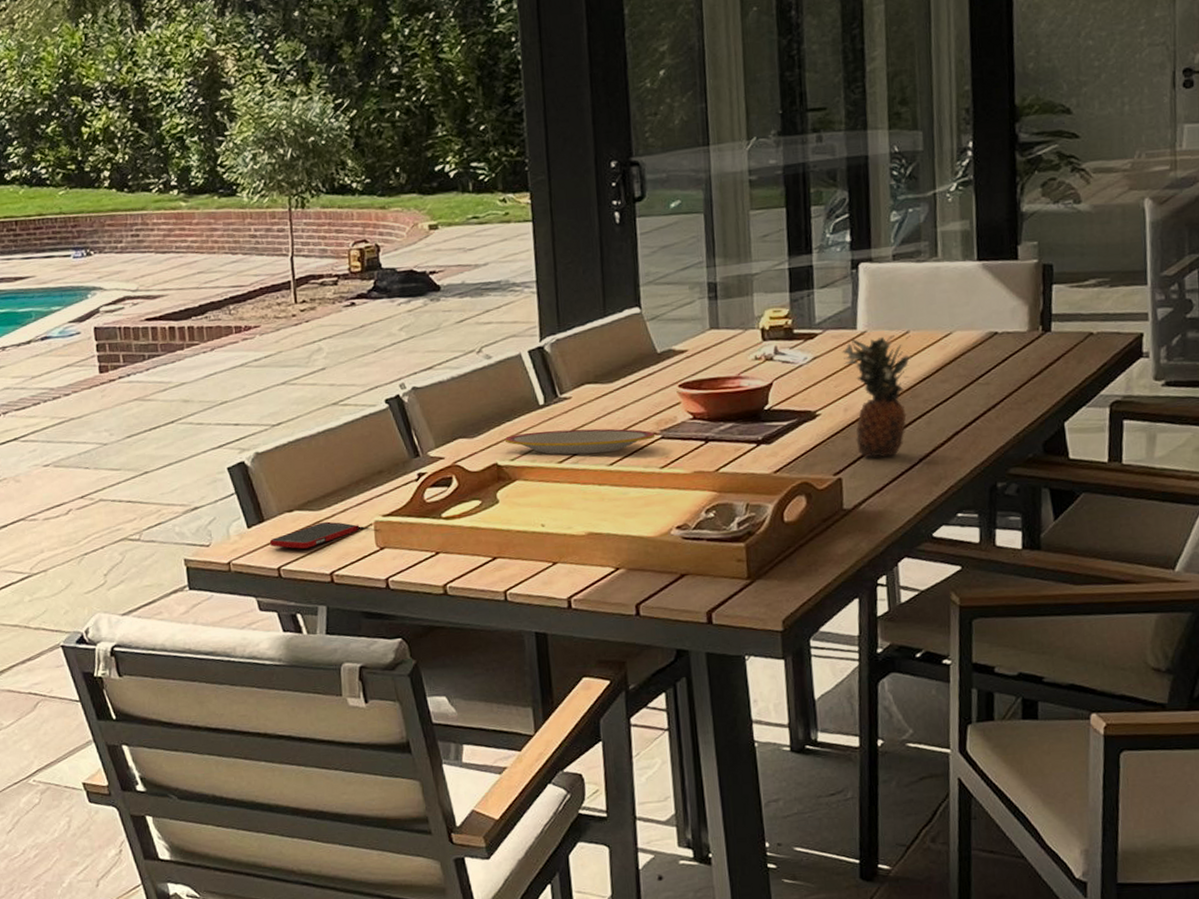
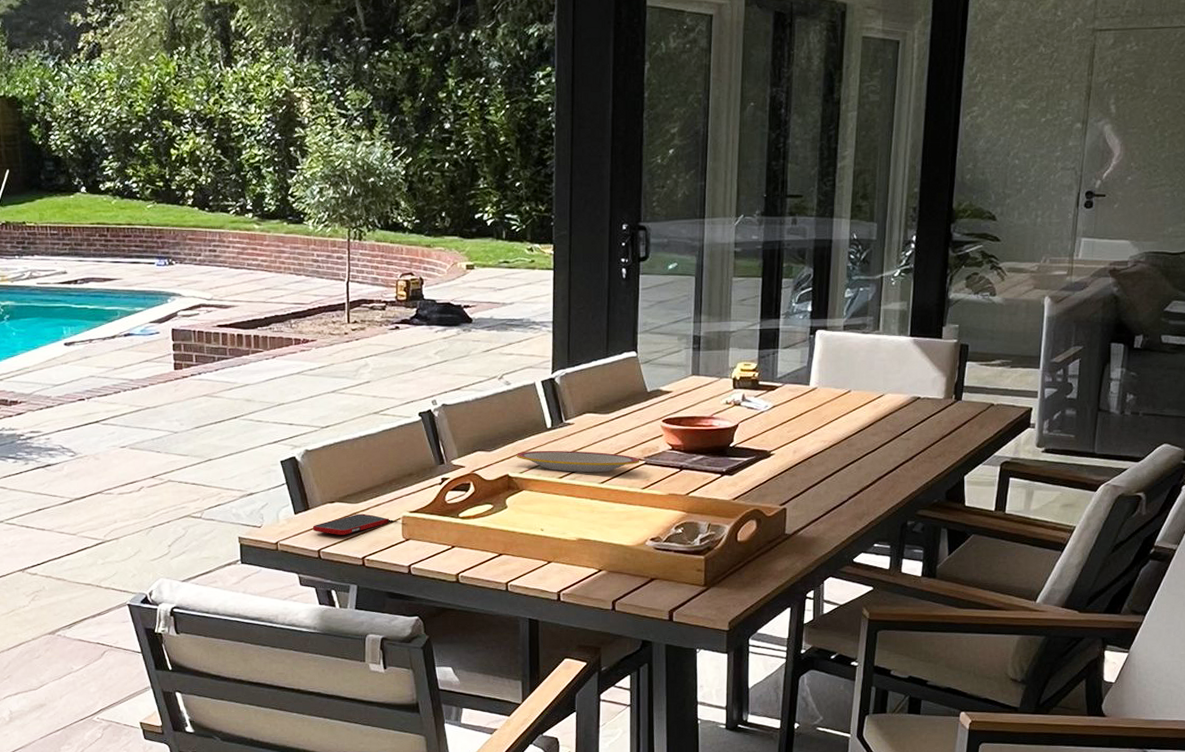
fruit: present [842,335,913,458] -> none [796,393,852,494]

